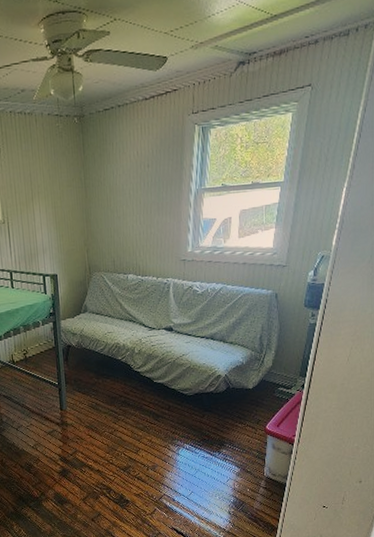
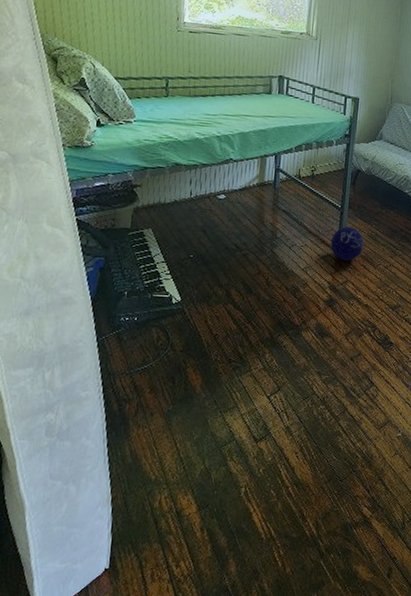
ball: none [53,400,86,434] -> present [330,226,364,261]

